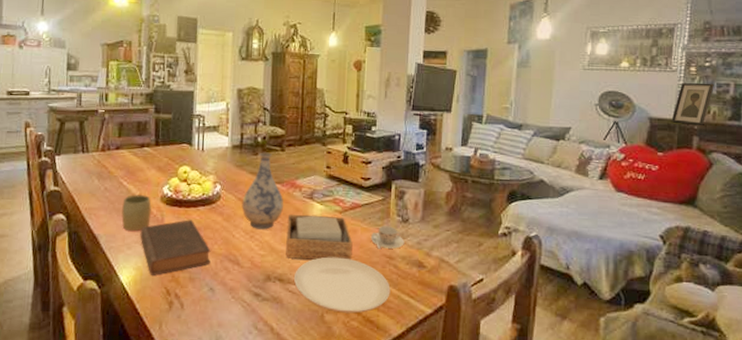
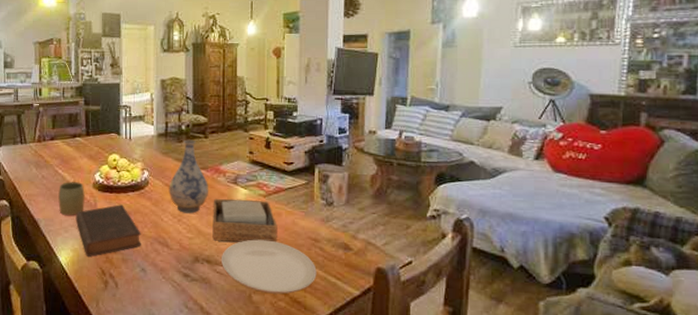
teacup: present [370,226,404,249] -> none [295,209,329,232]
picture frame: present [671,82,714,125] -> none [615,55,664,101]

